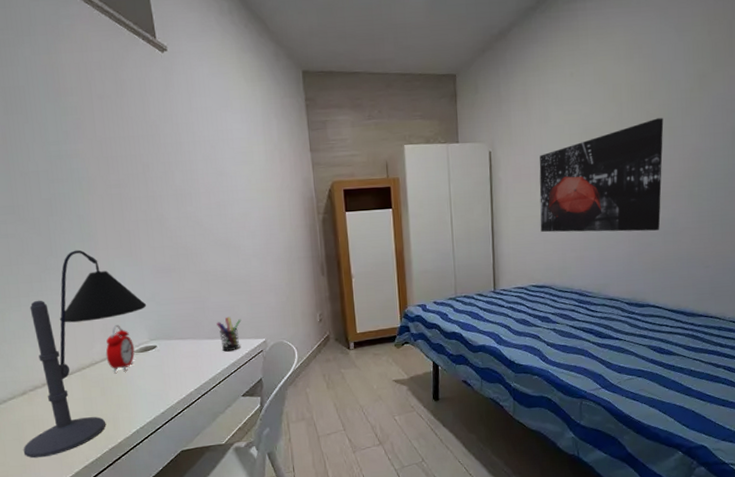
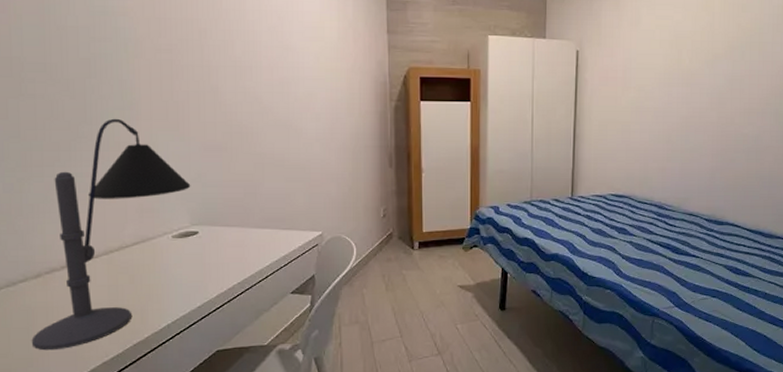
alarm clock: present [105,325,135,373] -> none [139,205,172,259]
pen holder: present [216,316,242,352] -> none [269,205,297,243]
wall art: present [539,118,664,233] -> none [623,32,754,147]

